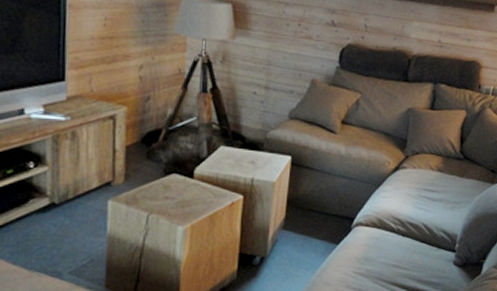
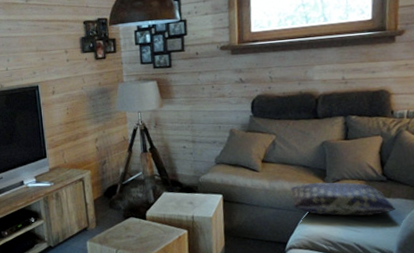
cushion: none [366,153,467,195] -> present [290,182,395,216]

